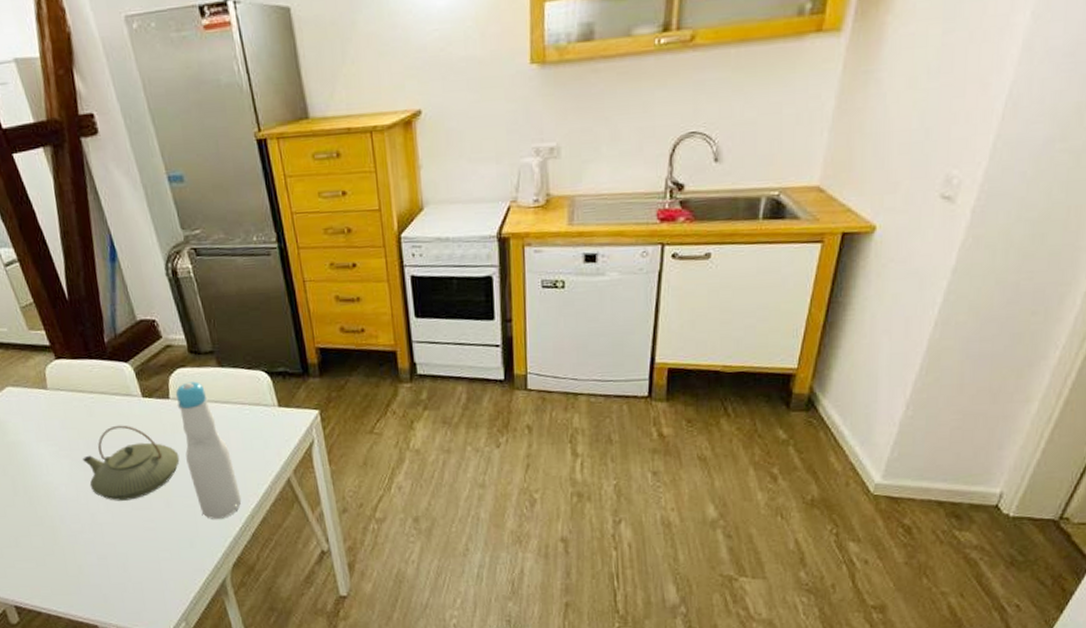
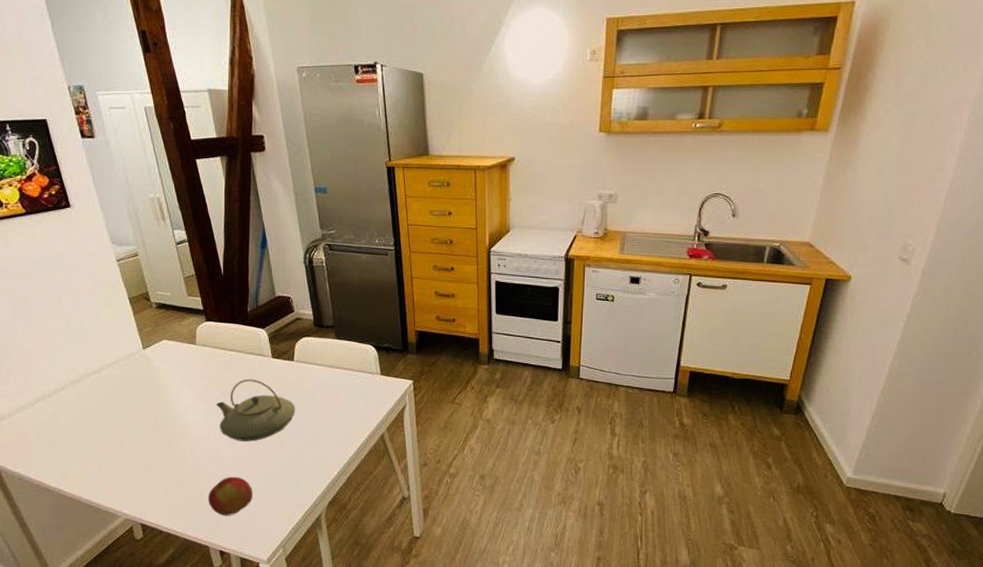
apple: none [88,542,142,590] -> present [208,476,253,516]
bottle: present [175,381,242,519] -> none [299,349,342,463]

